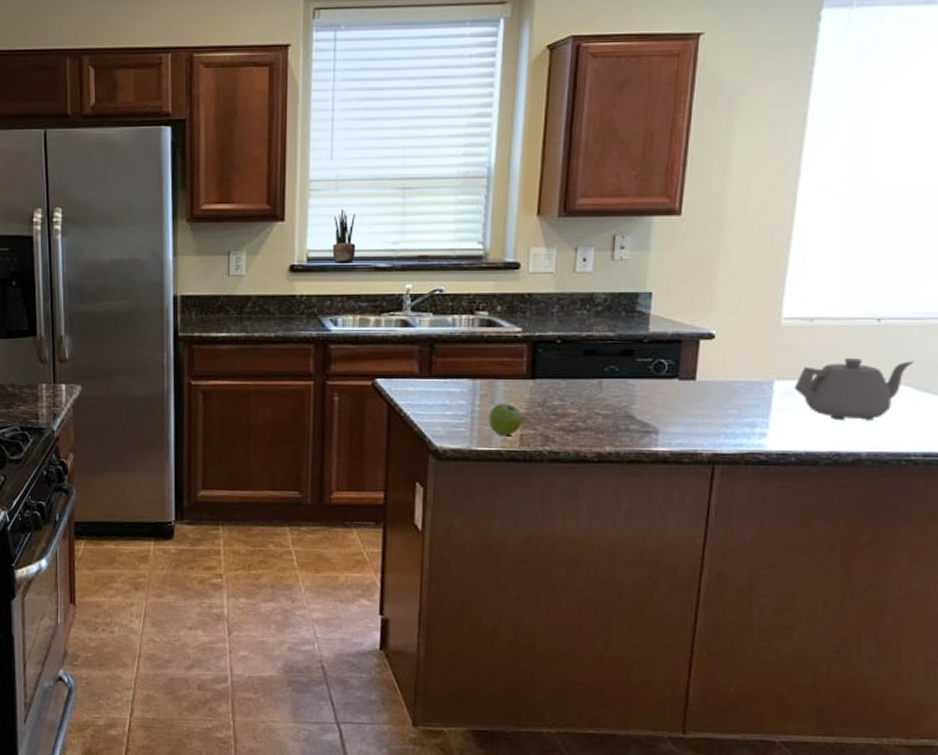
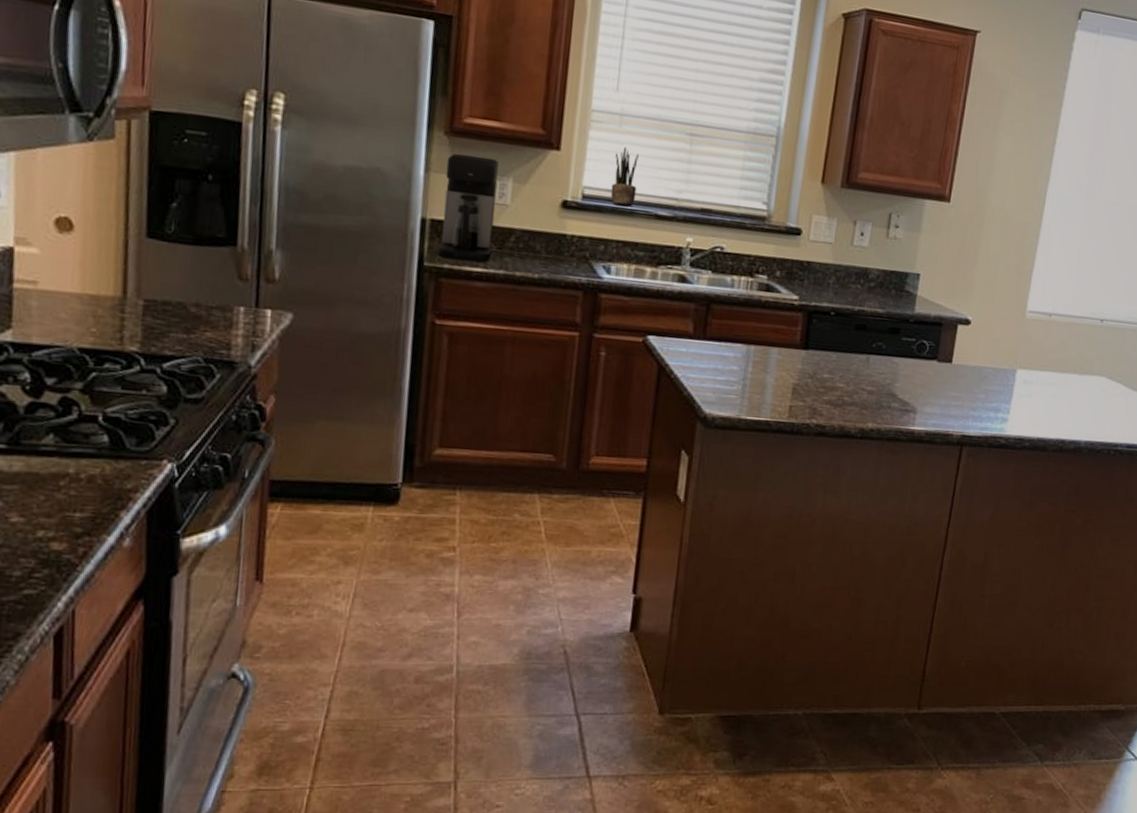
coffee maker: none [189,236,234,328] -> present [438,153,499,263]
fruit: present [488,402,524,435] -> none [759,371,794,406]
teapot: present [794,358,914,420] -> none [1032,353,1125,412]

